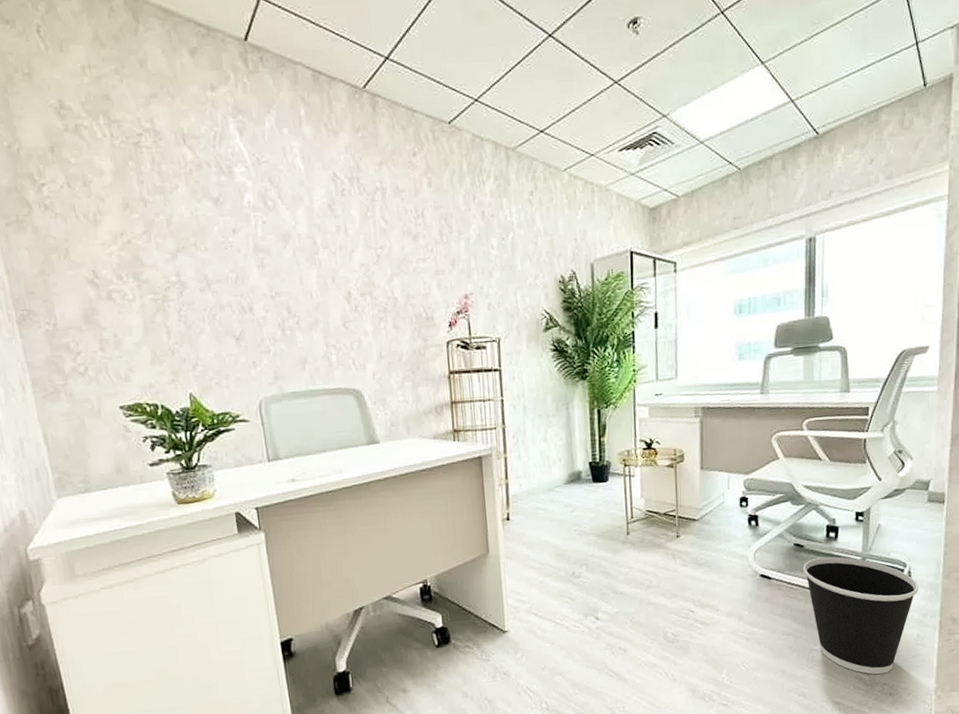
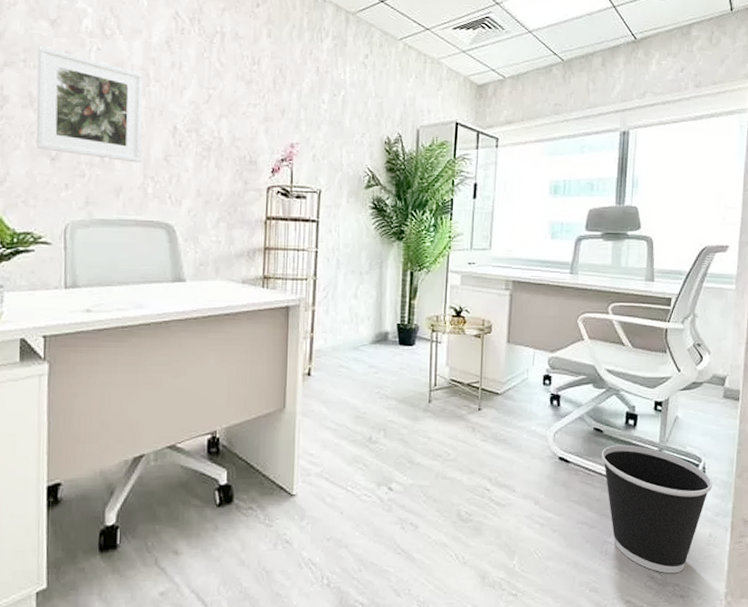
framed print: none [206,226,321,333] -> present [36,45,144,163]

